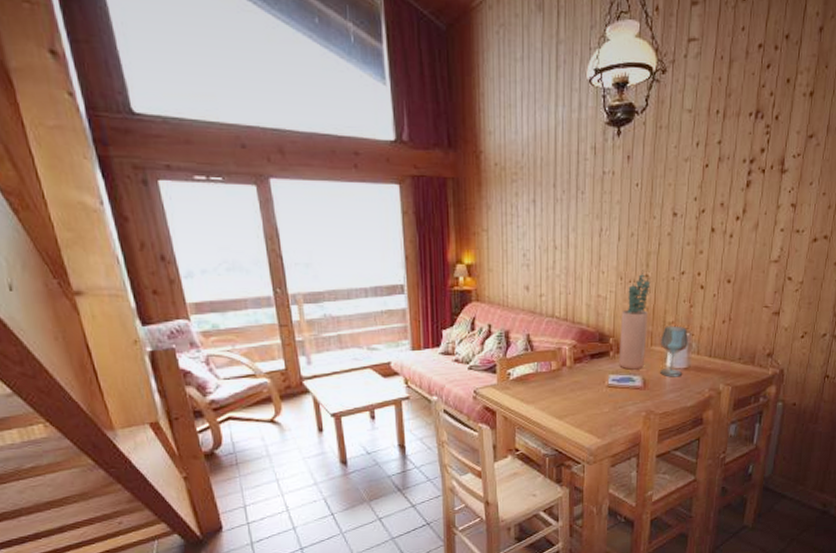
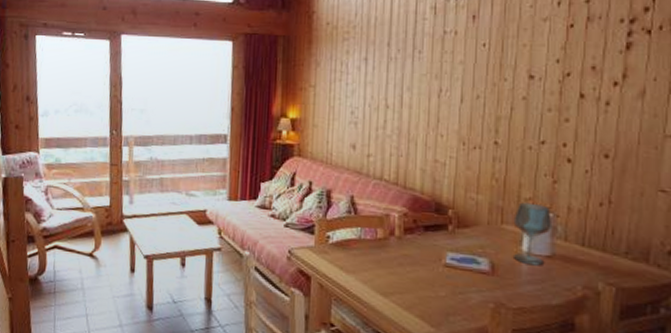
vase: present [619,270,651,370] -> none [460,136,501,250]

